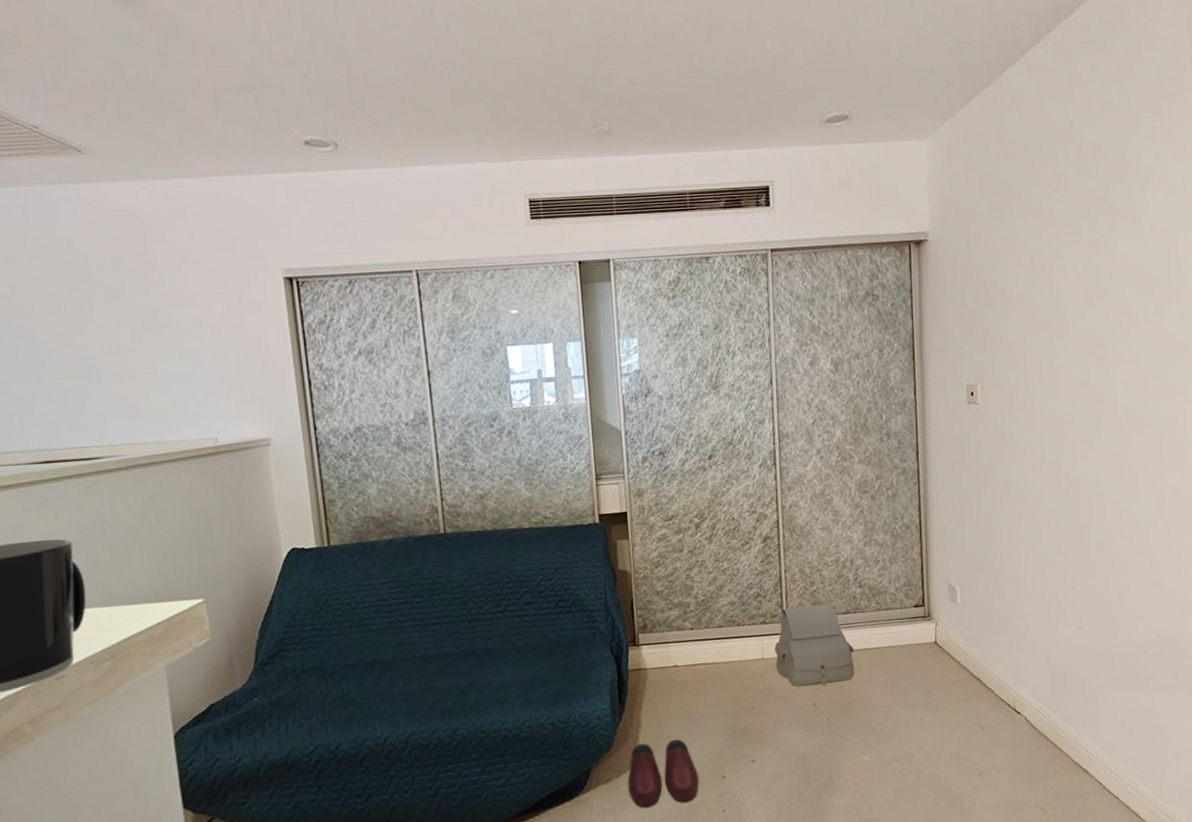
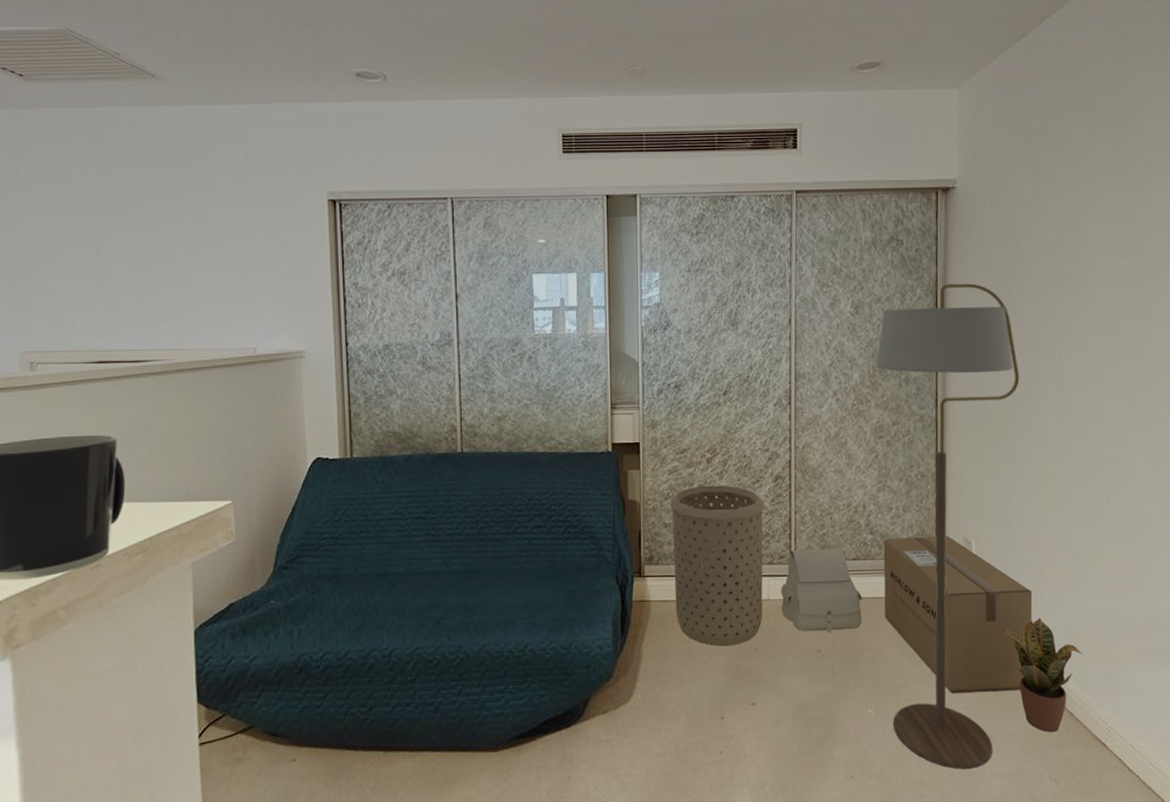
slippers: present [627,739,699,808] -> none [625,674,697,742]
laundry basket: none [661,549,758,708] -> present [670,485,765,647]
floor lamp: none [857,335,996,806] -> present [876,283,1020,769]
box: none [872,584,1016,735] -> present [883,536,1033,693]
potted plant: none [987,656,1063,764] -> present [1002,618,1082,733]

